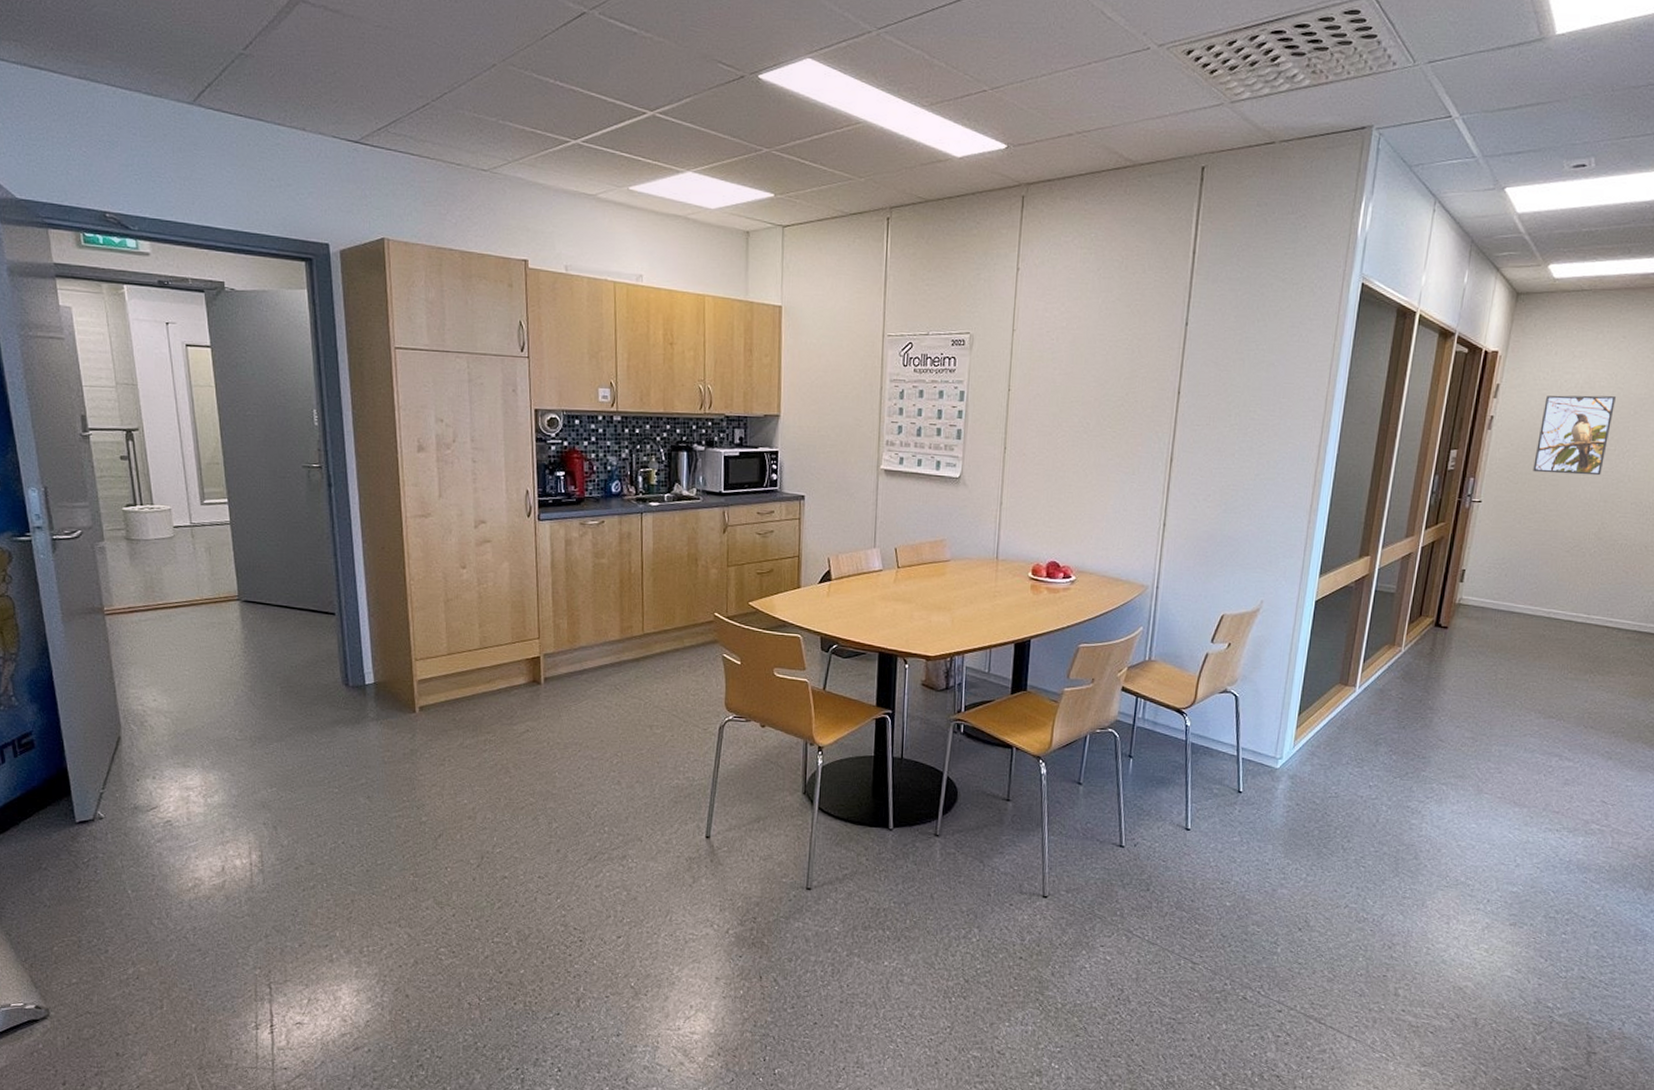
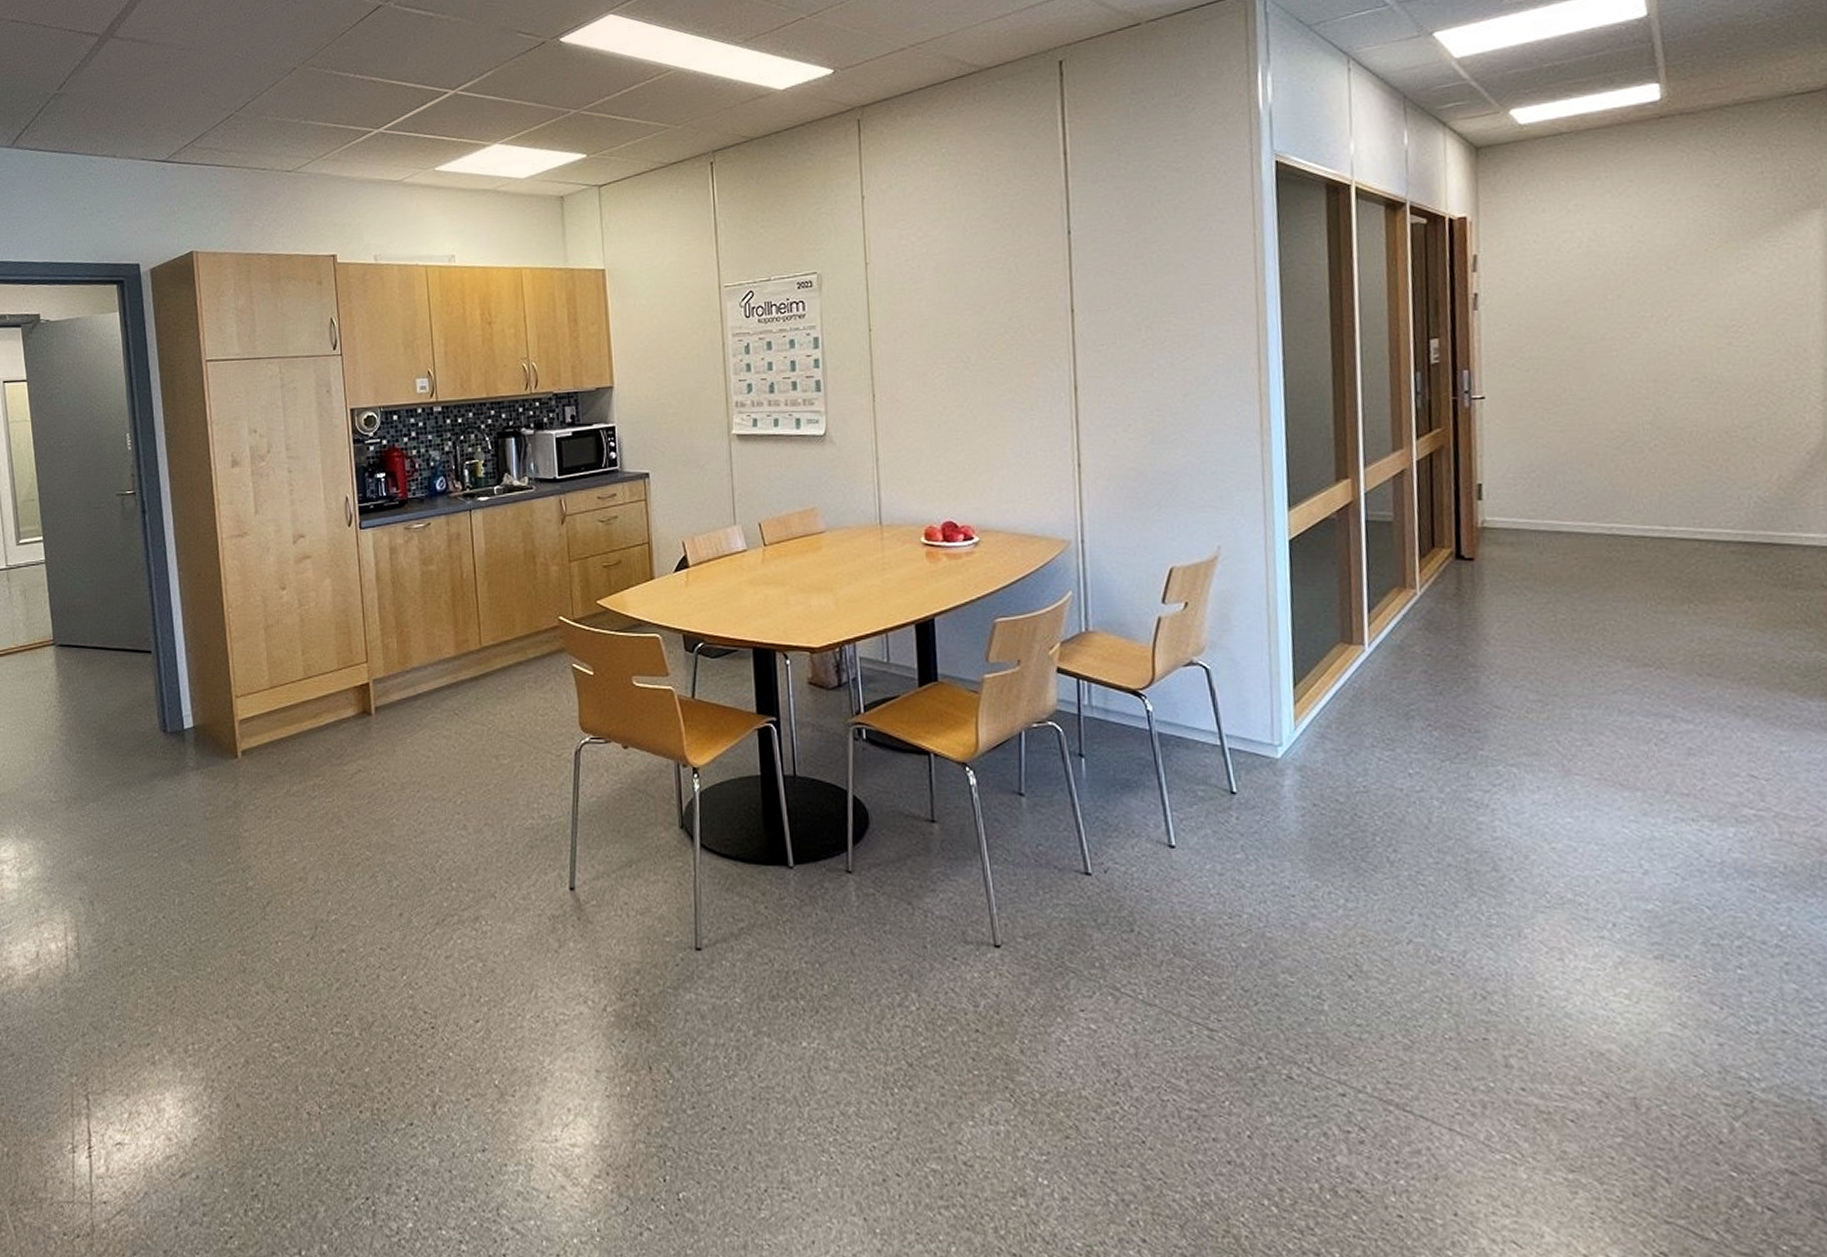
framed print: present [1533,395,1616,476] -> none [1542,252,1641,355]

